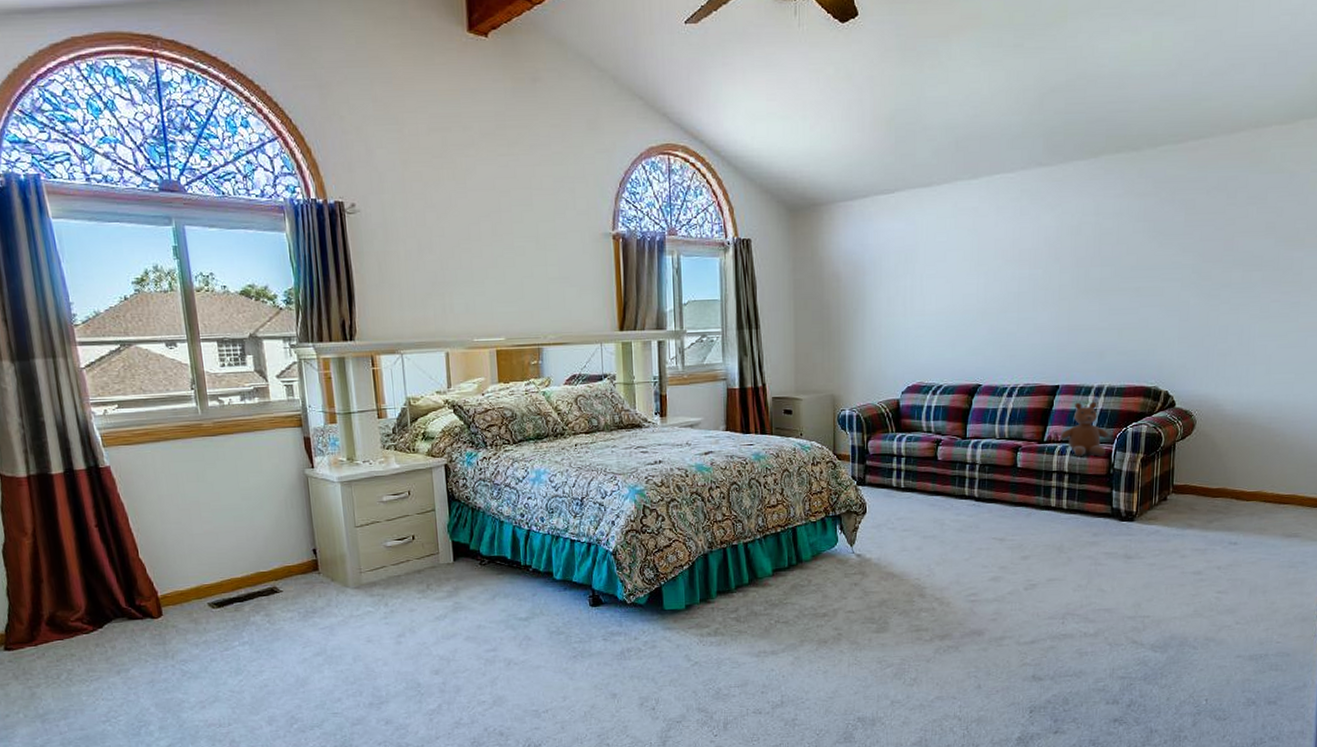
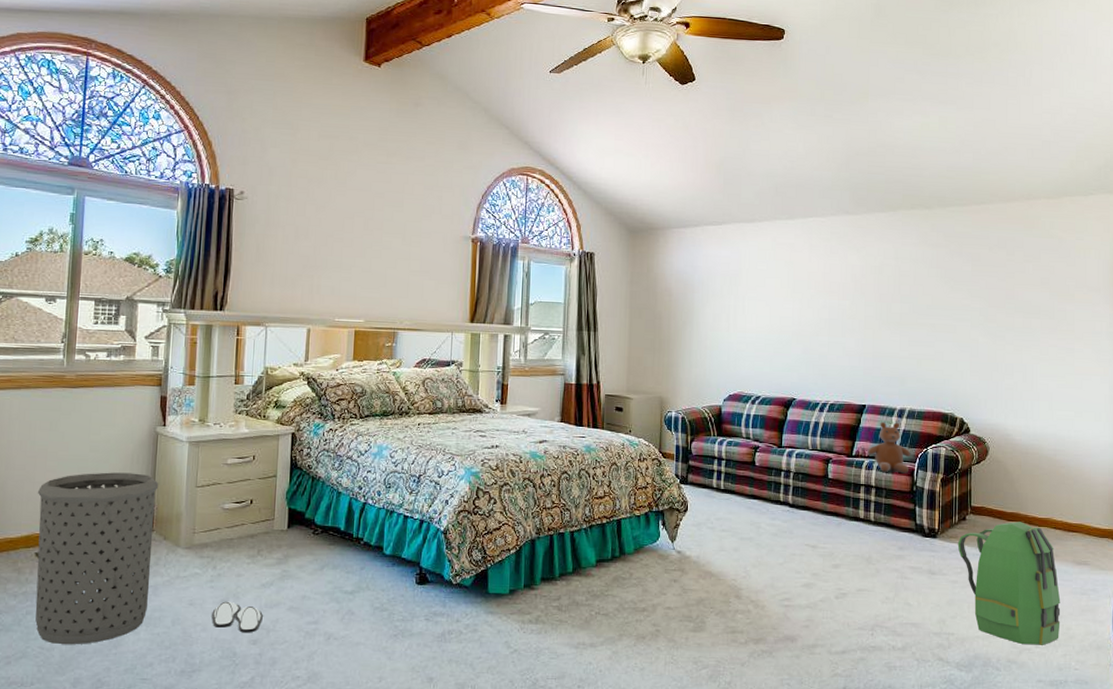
laundry basket: none [197,518,327,687] -> present [35,472,159,644]
slippers: none [391,635,441,665] -> present [212,601,263,633]
backpack: none [1156,497,1266,622] -> present [957,521,1061,645]

